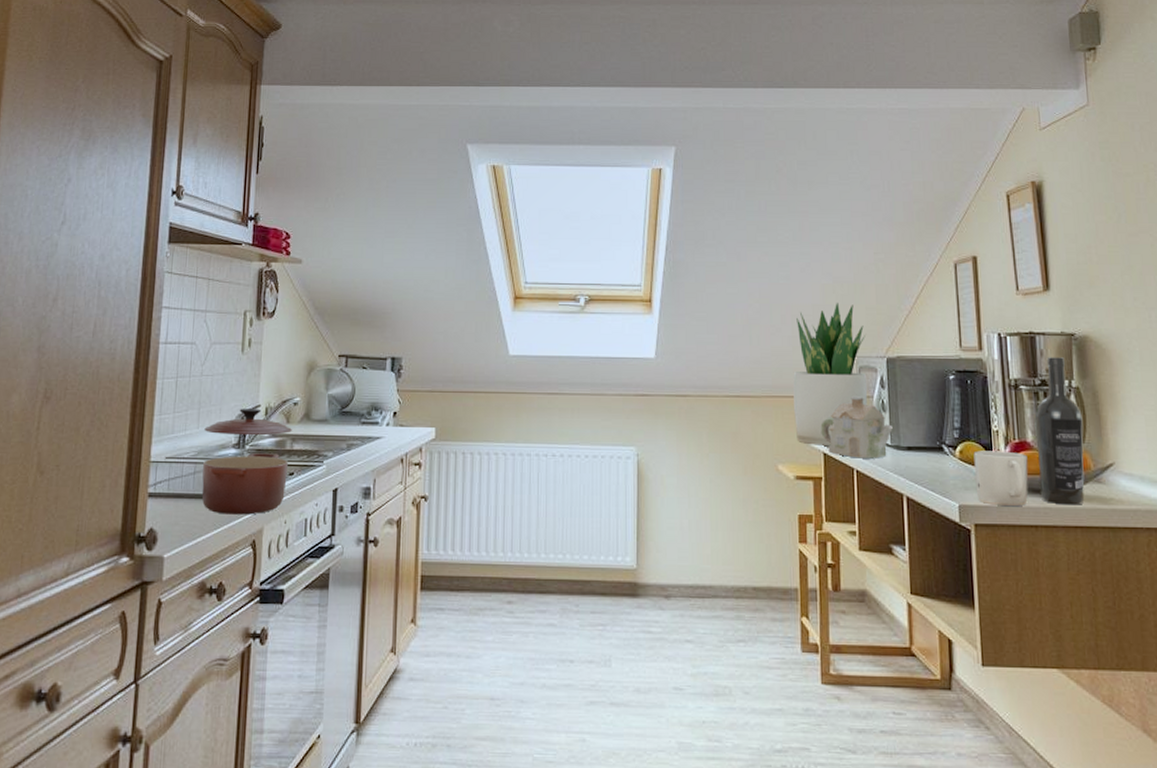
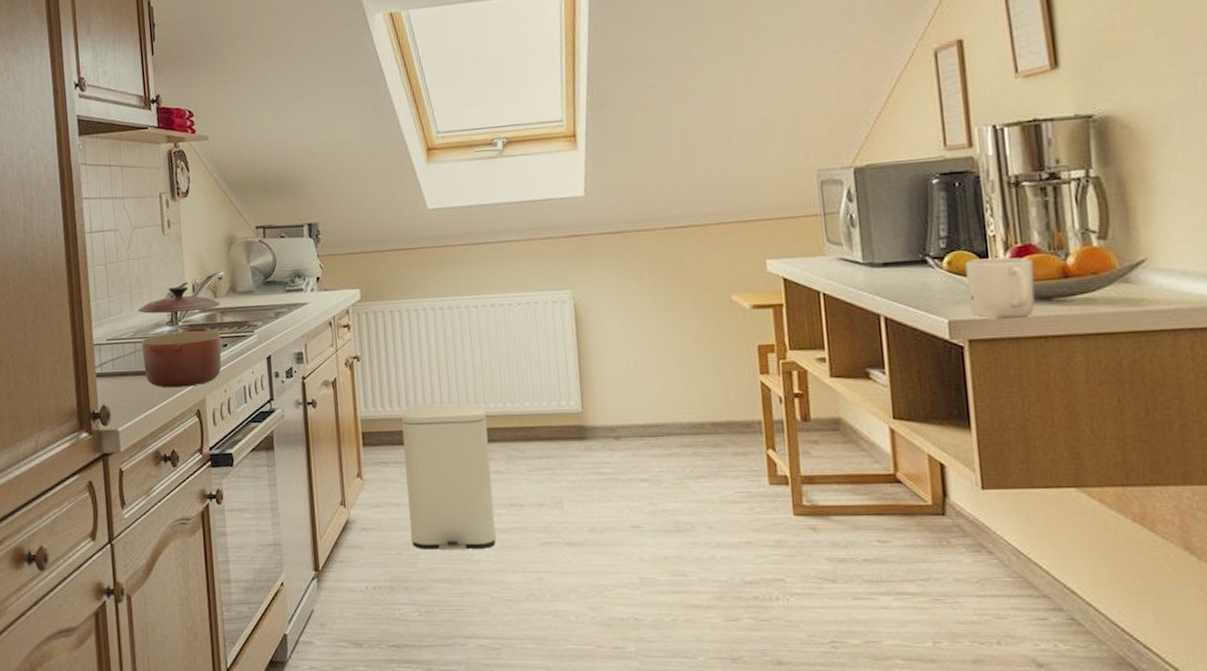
pedal bin: none [458,550,545,706] -> present [401,402,497,551]
planter: present [793,303,868,447] -> none [743,113,833,271]
teapot: present [820,397,893,459] -> none [778,213,865,281]
wine bottle: present [1034,357,1085,505] -> none [1041,144,1108,311]

